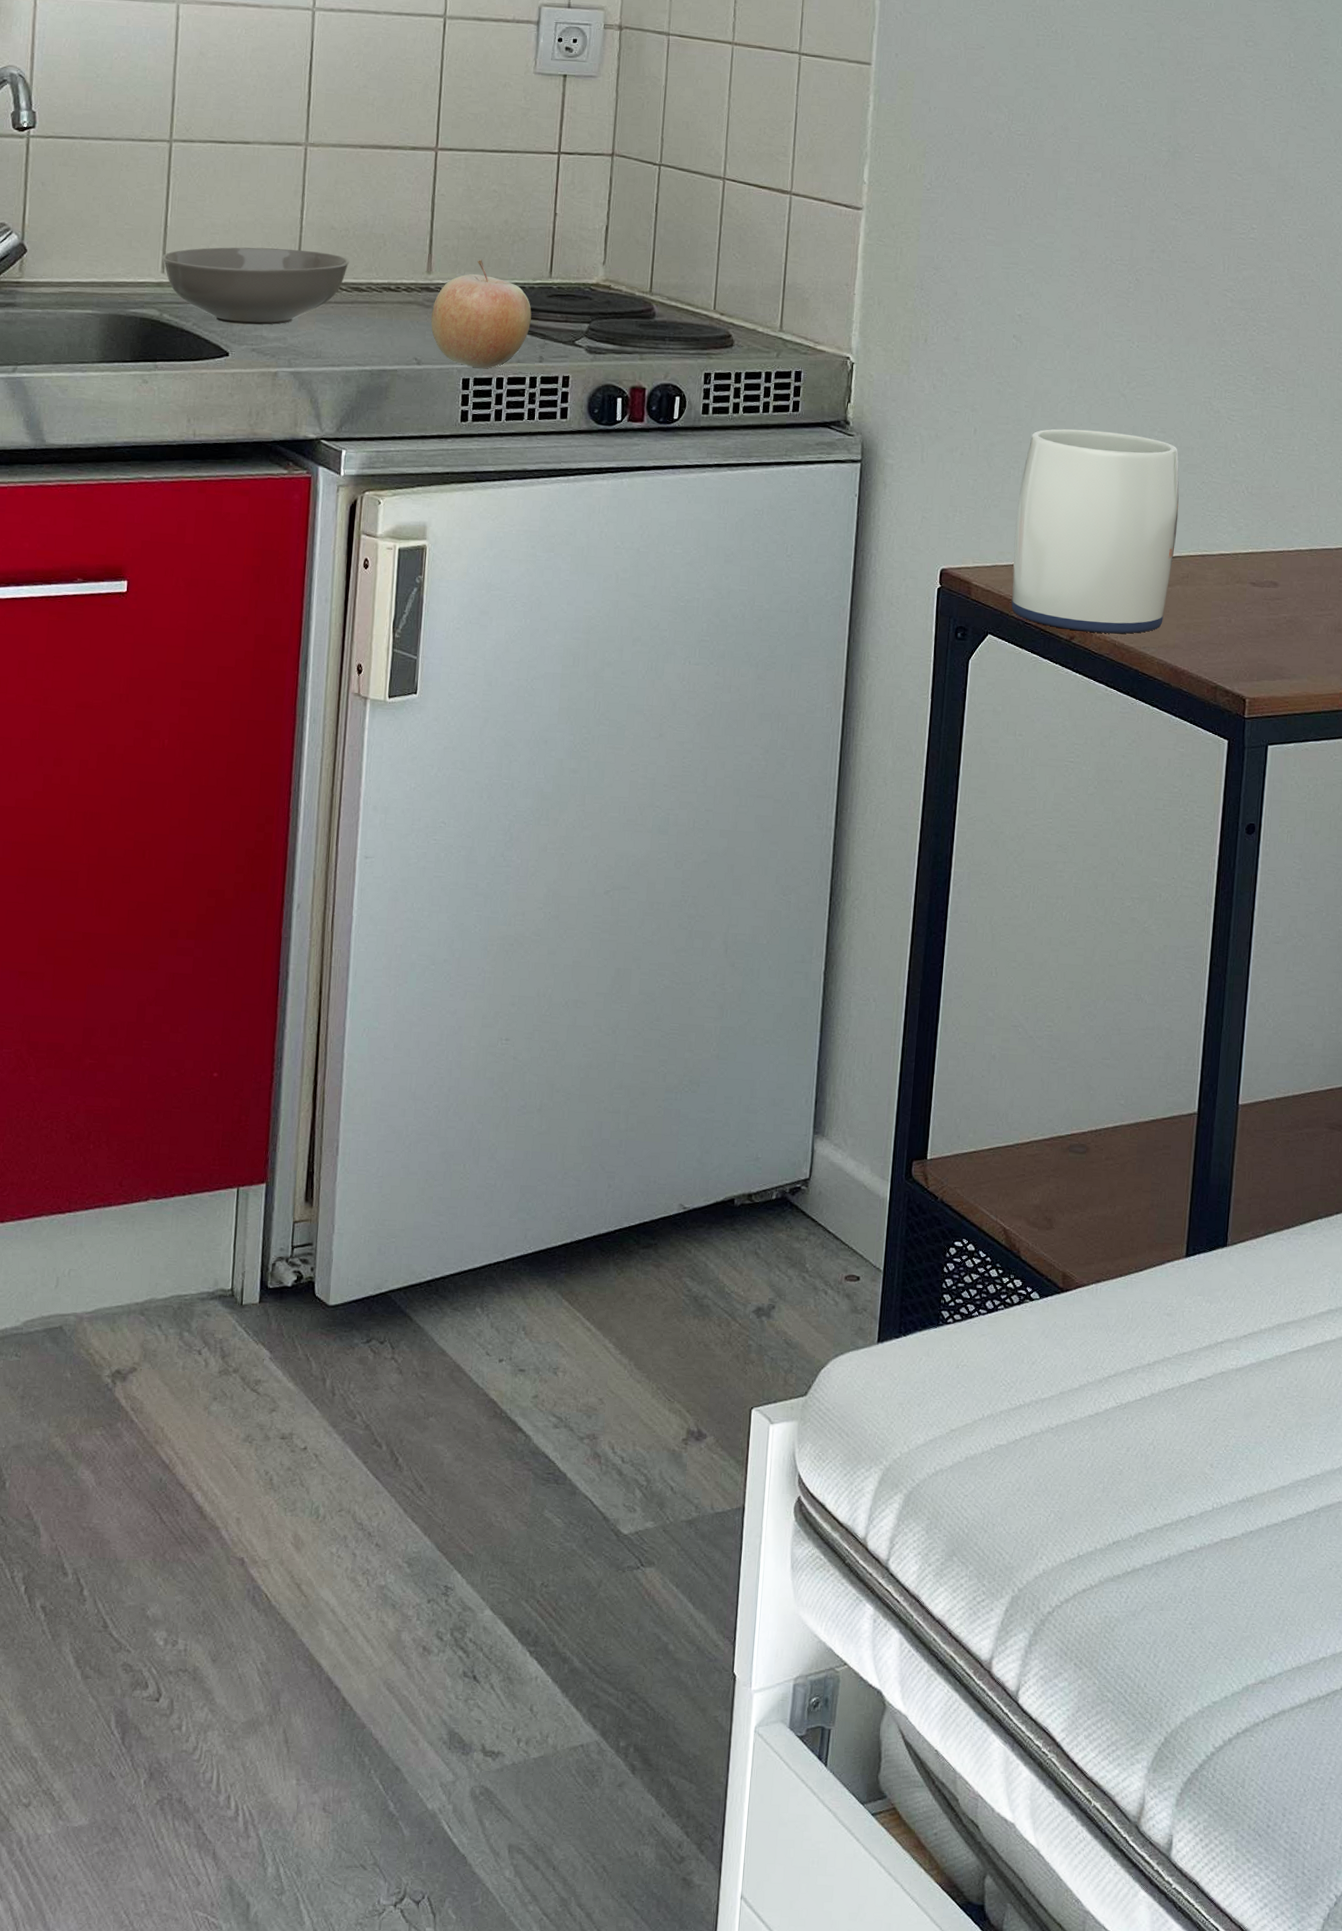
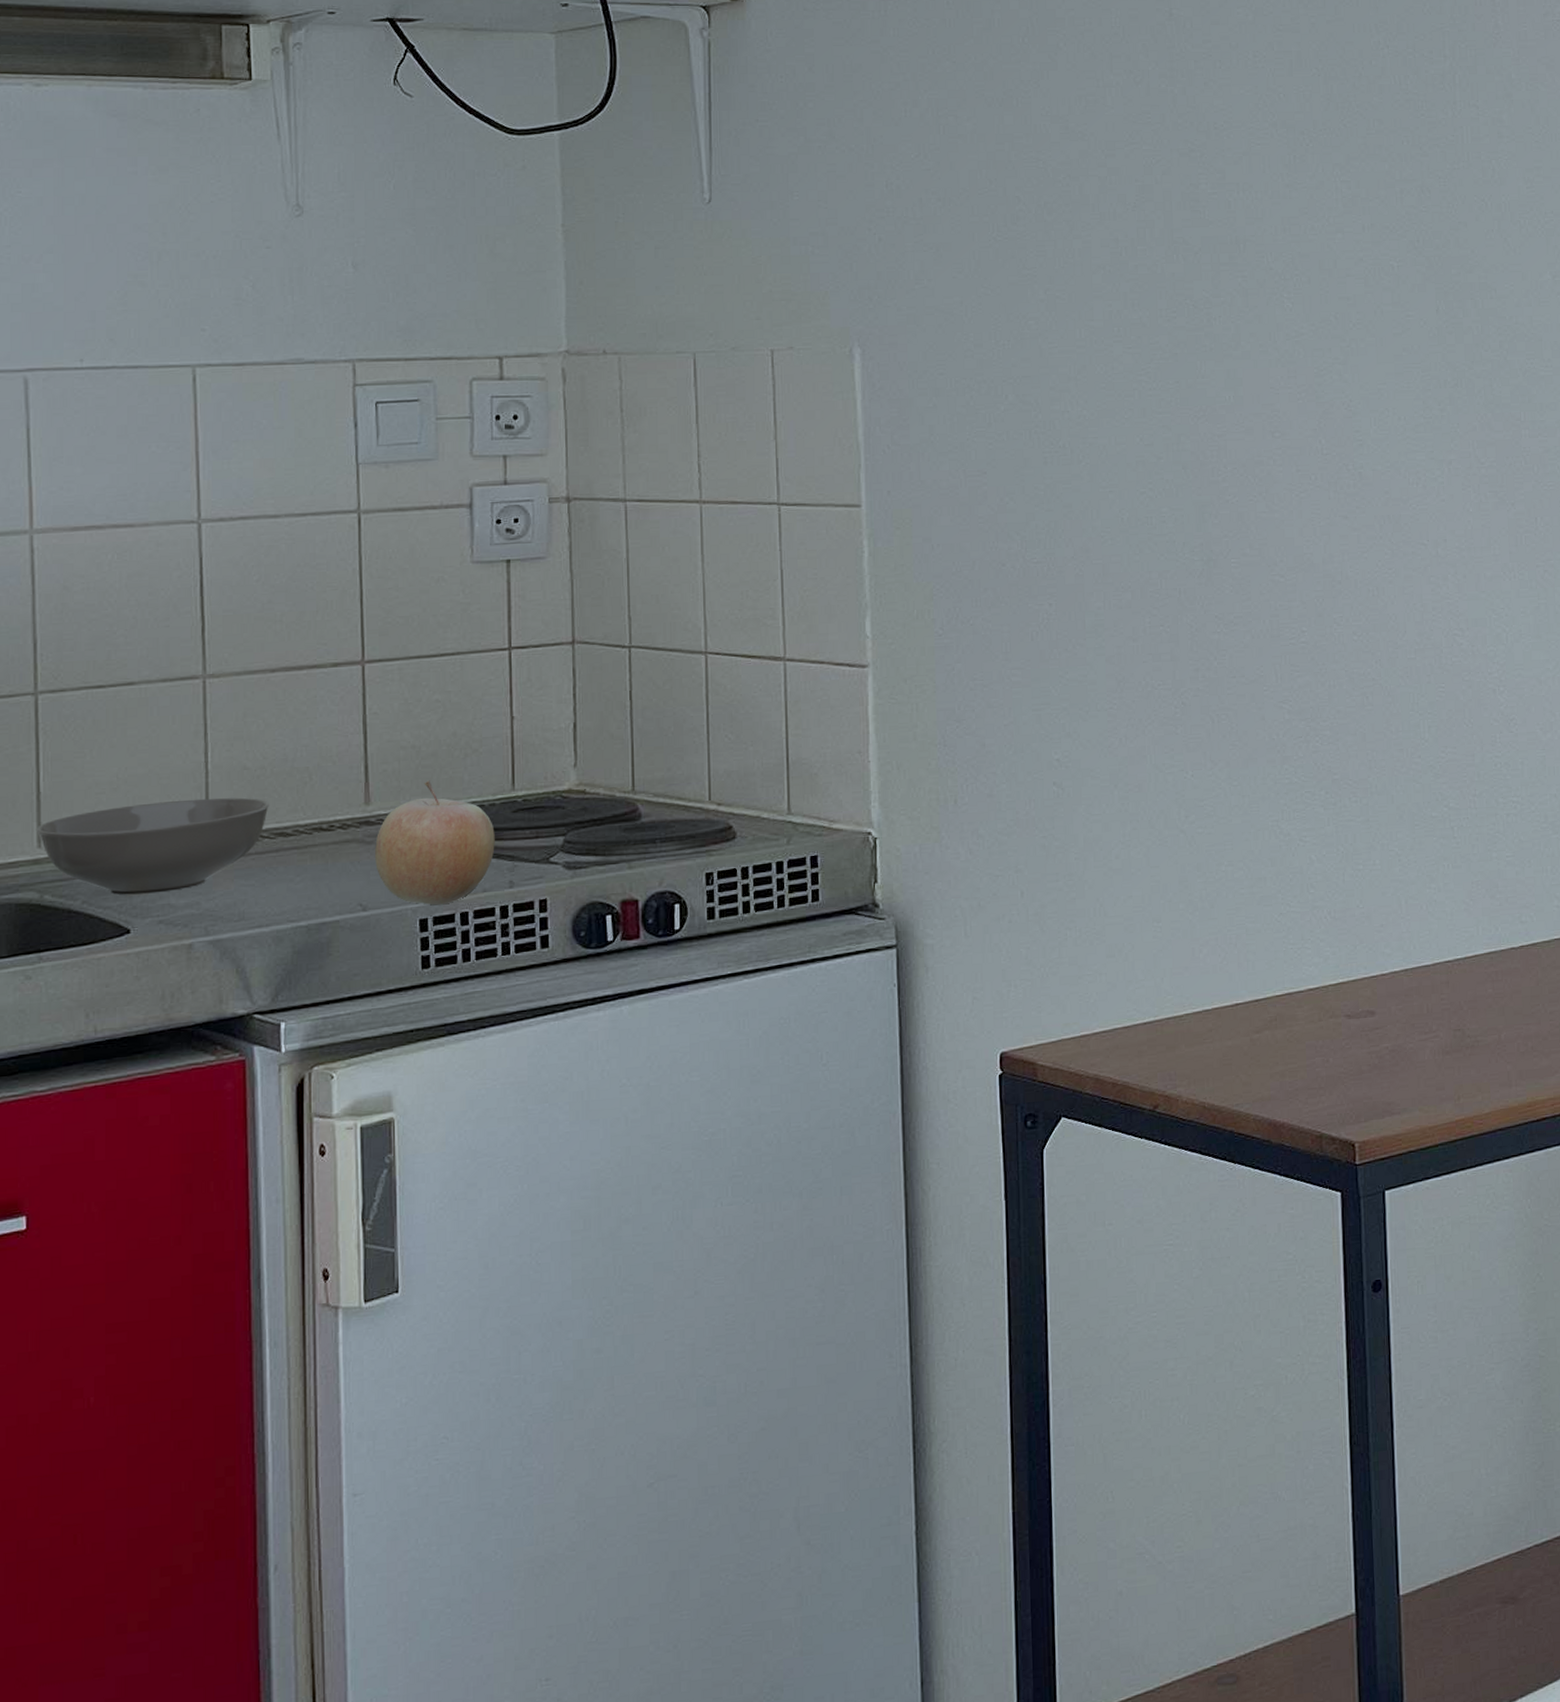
mug: present [1011,428,1179,634] -> none [1078,873,1259,1099]

